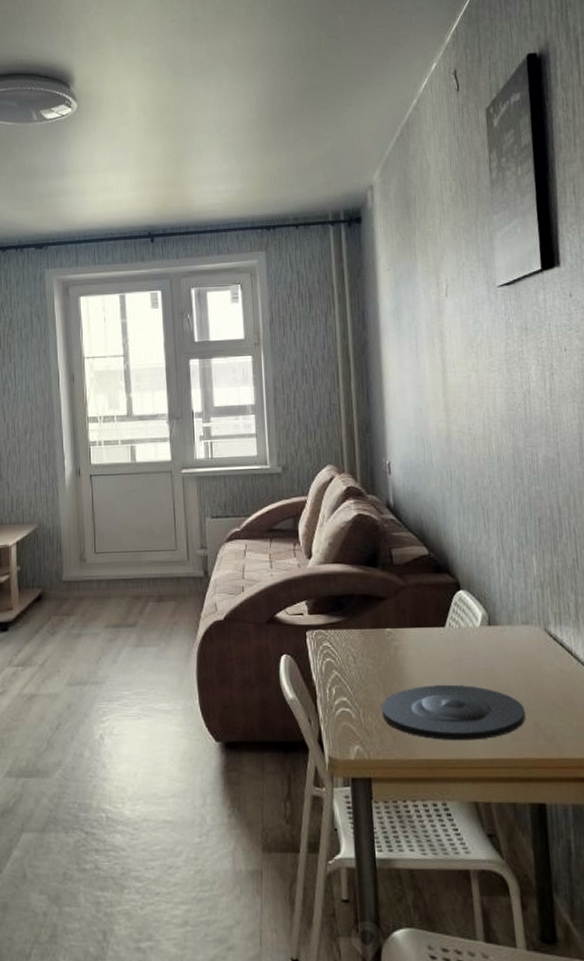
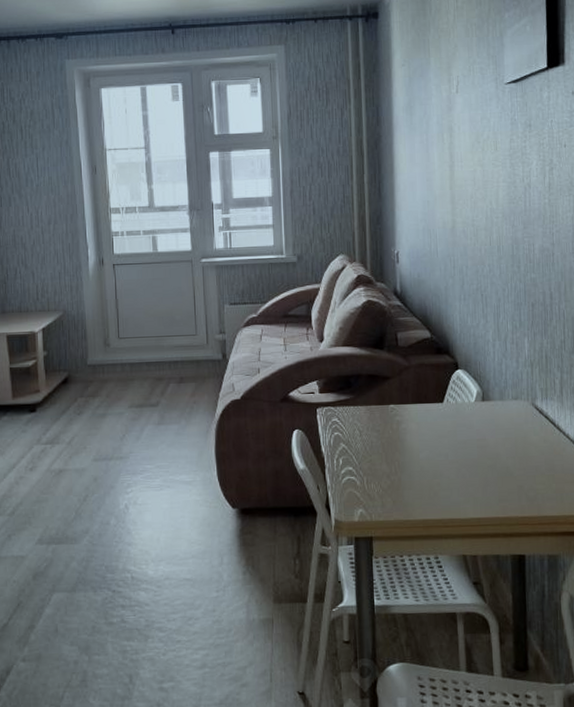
plate: present [381,684,525,741] -> none [383,453,511,503]

